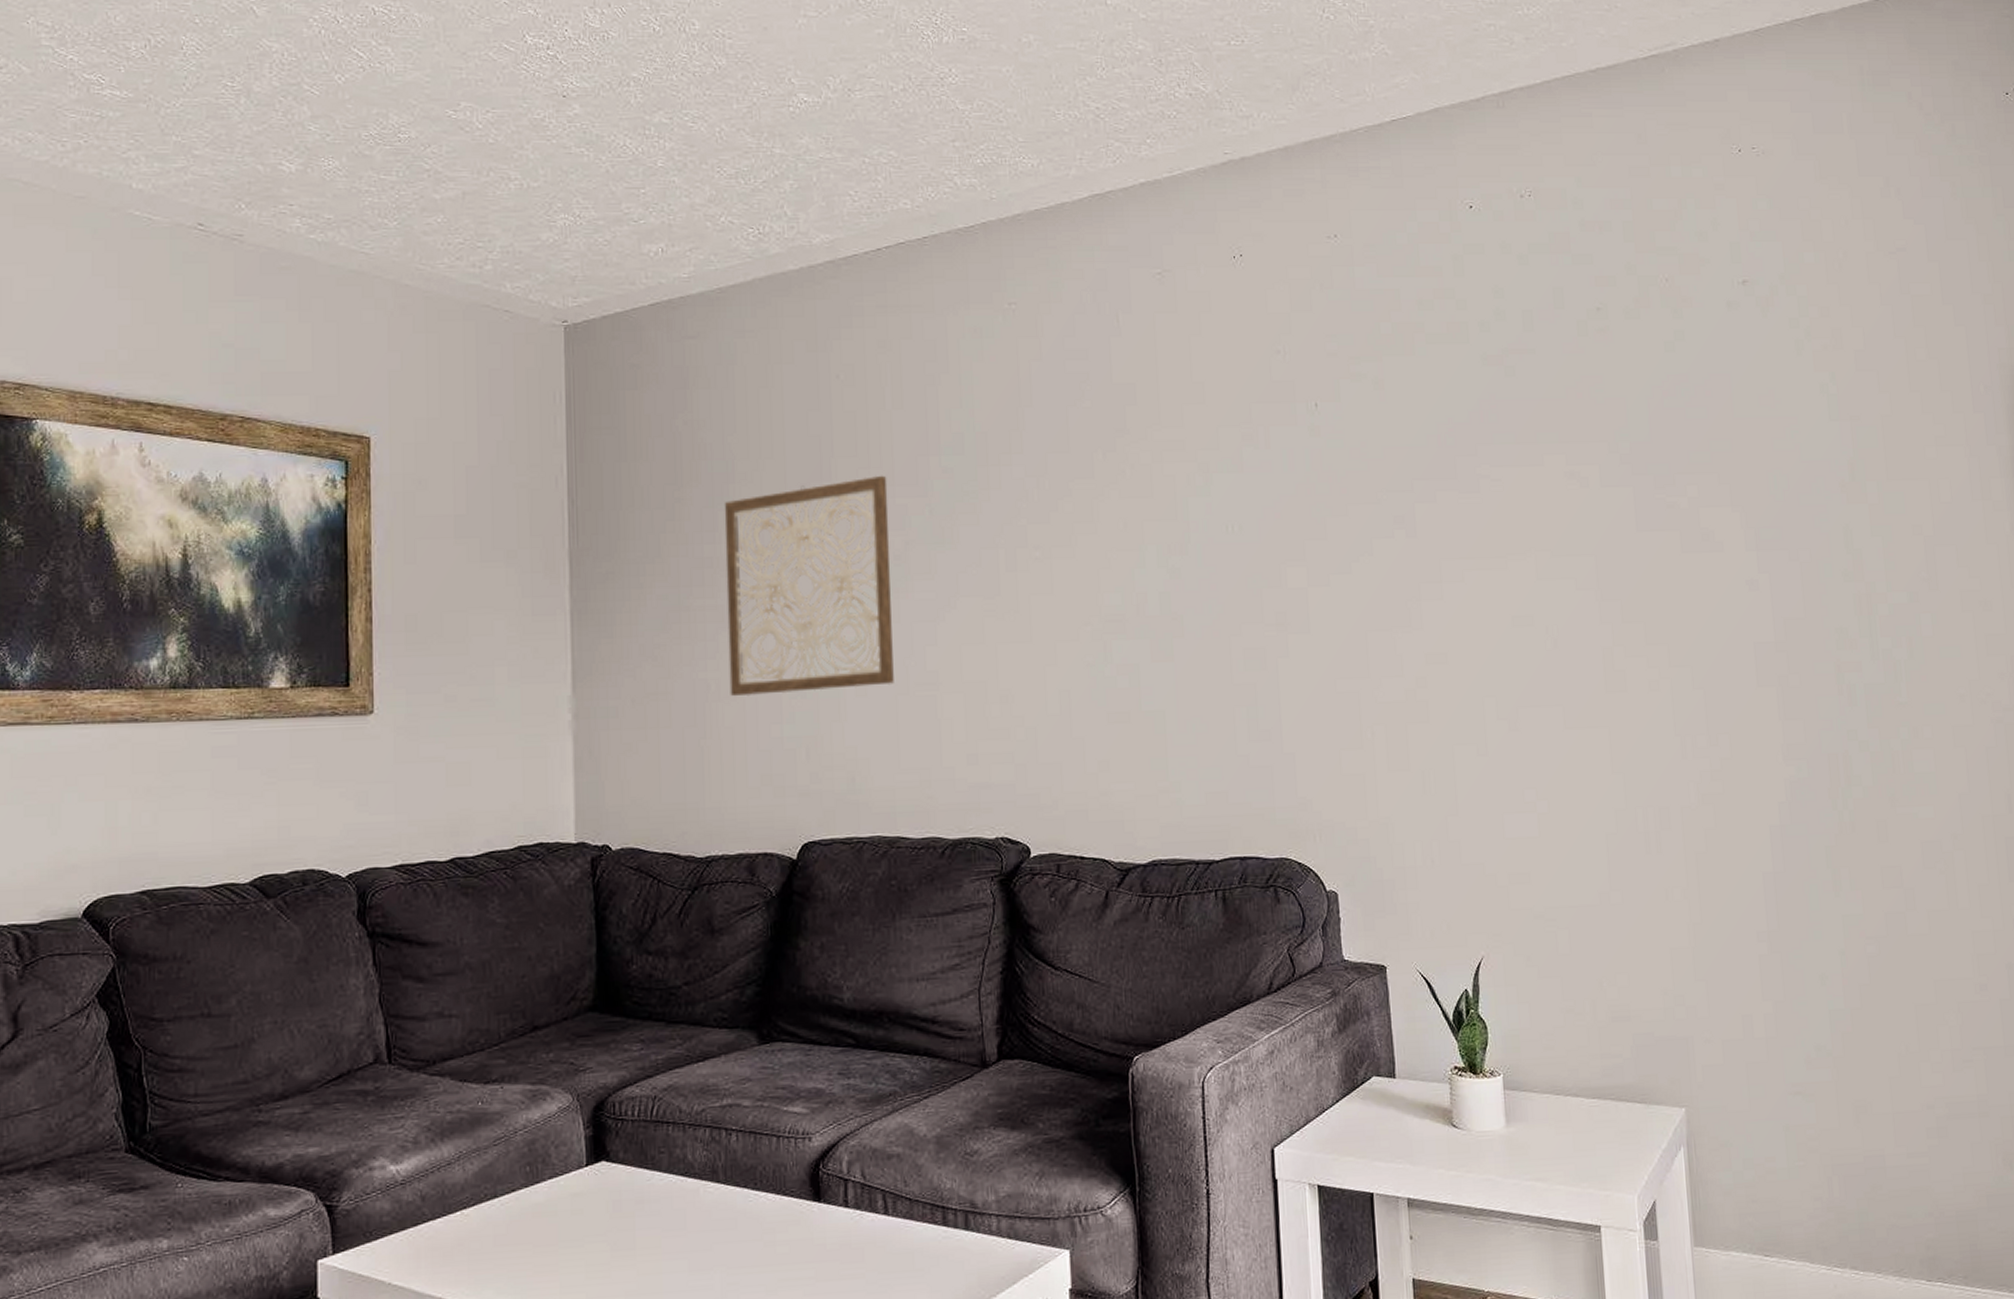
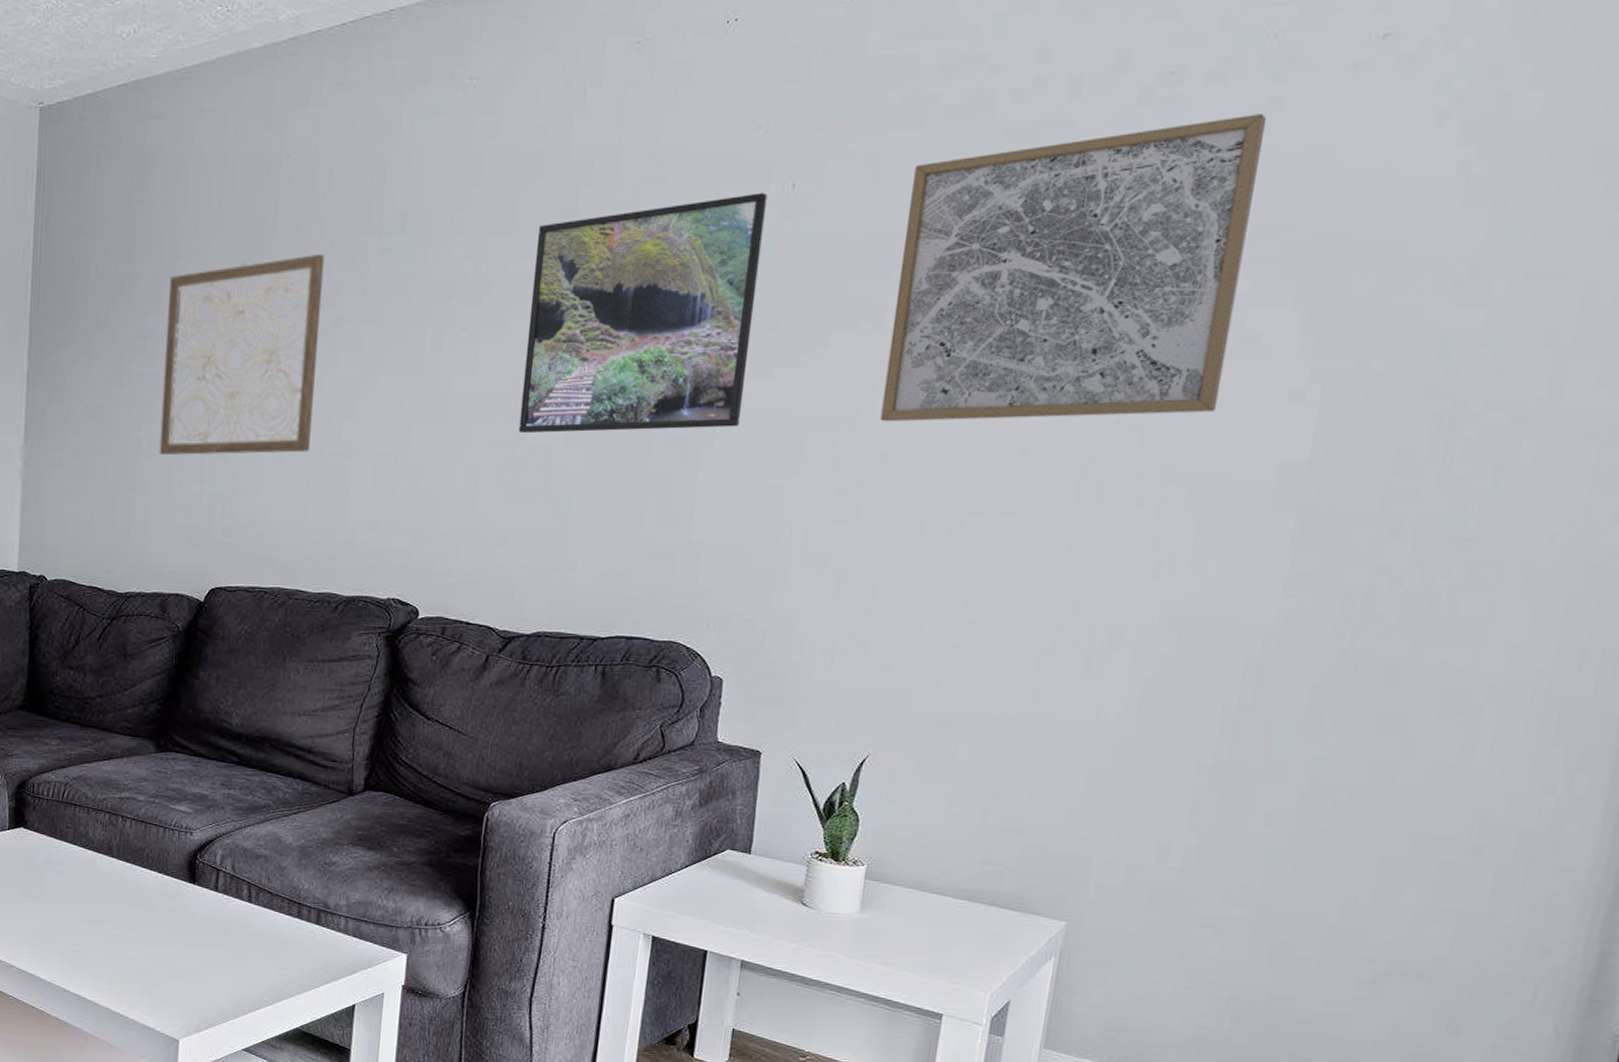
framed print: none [1093,412,1308,652] -> present [518,193,768,434]
wall art: none [1415,344,1696,624] -> present [880,114,1267,422]

